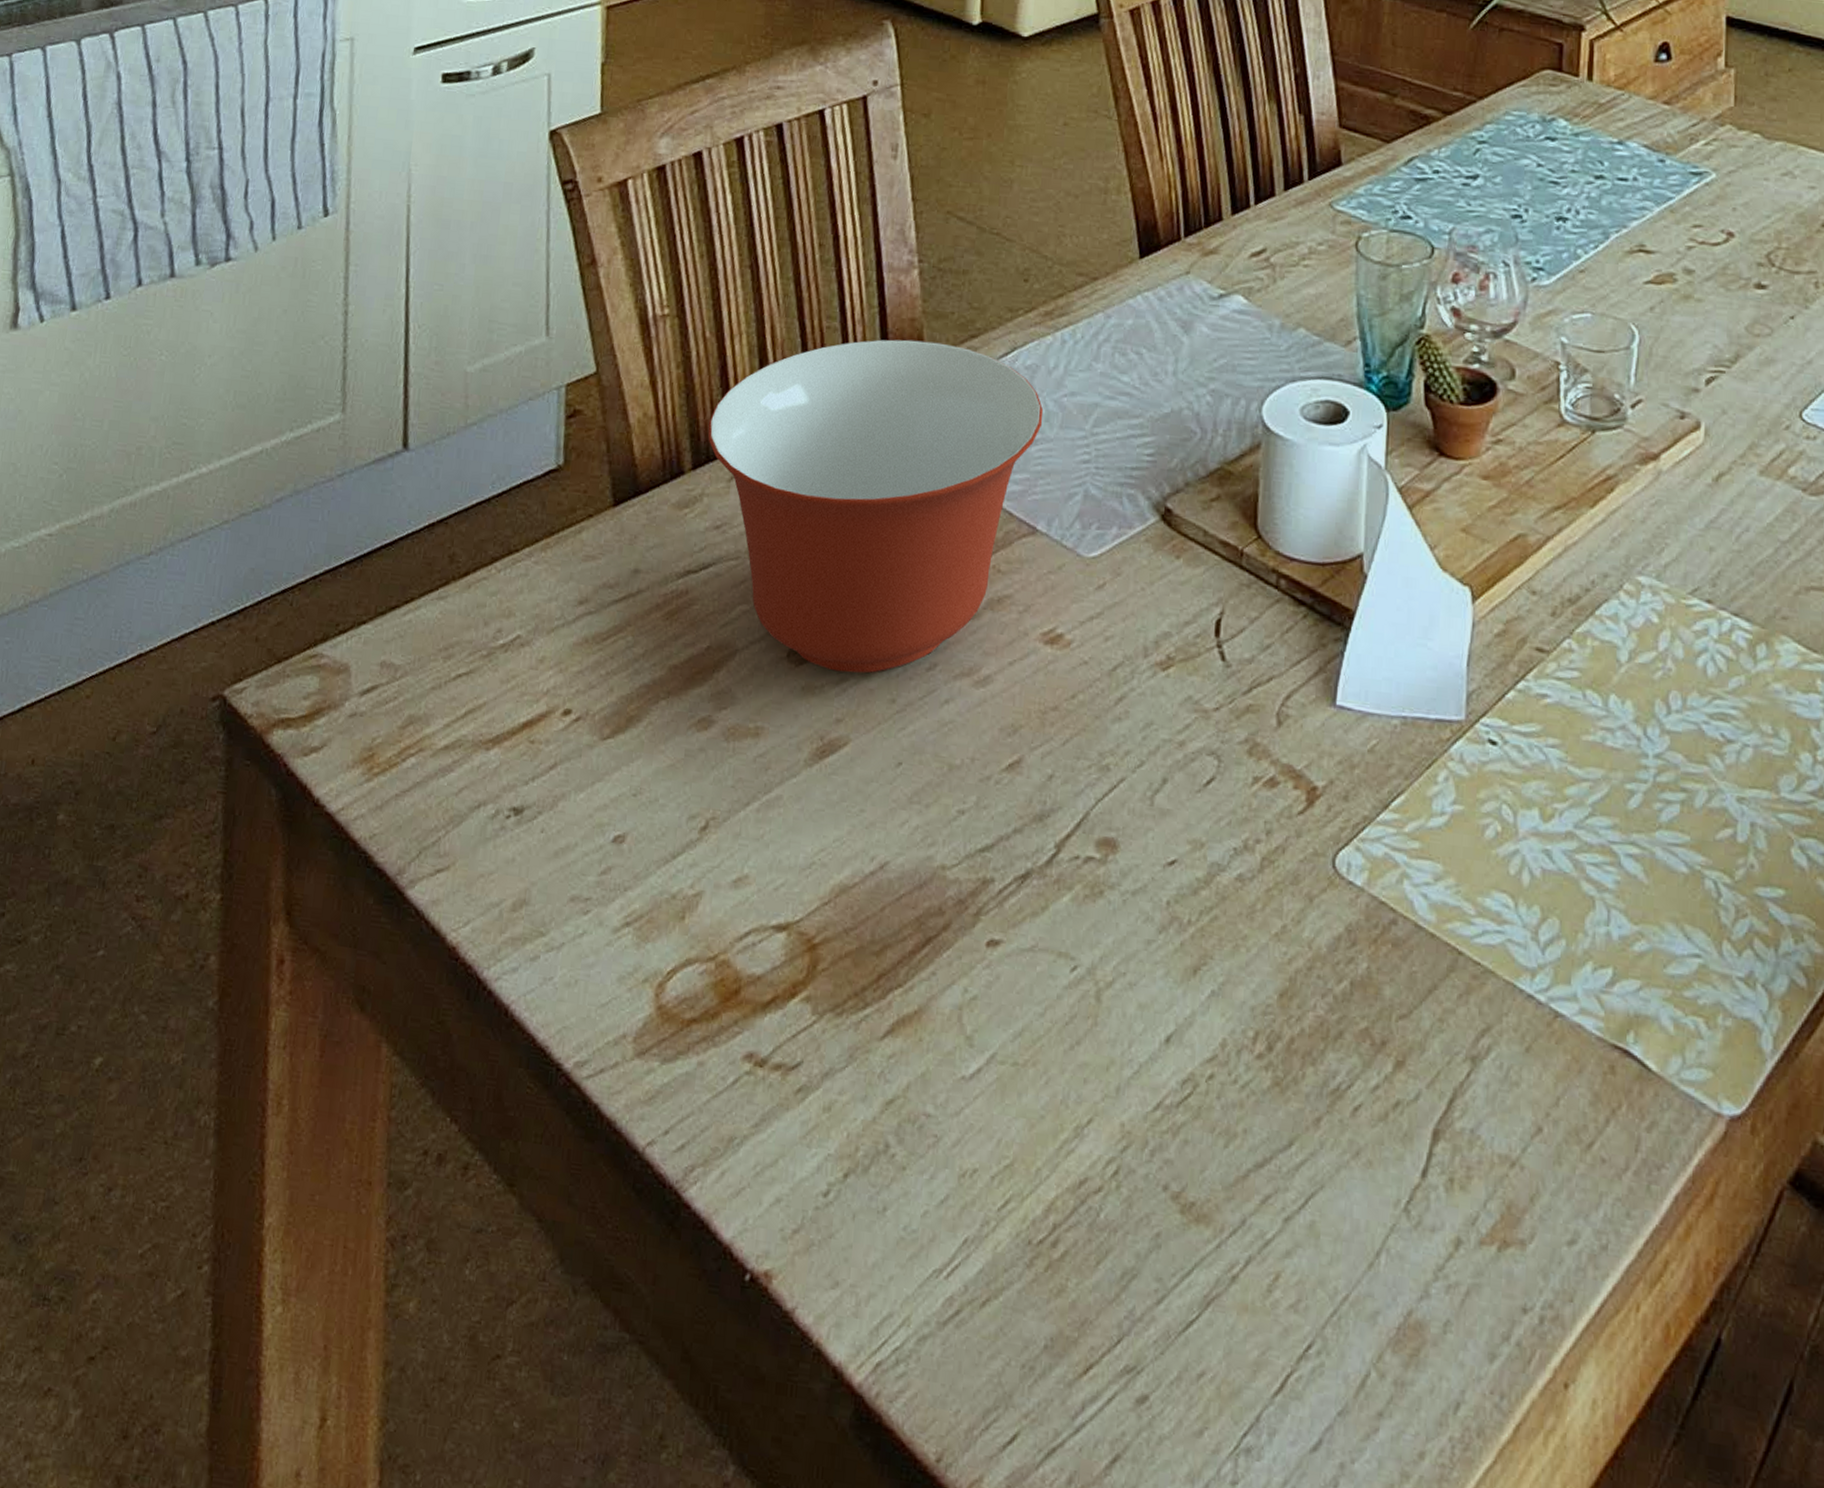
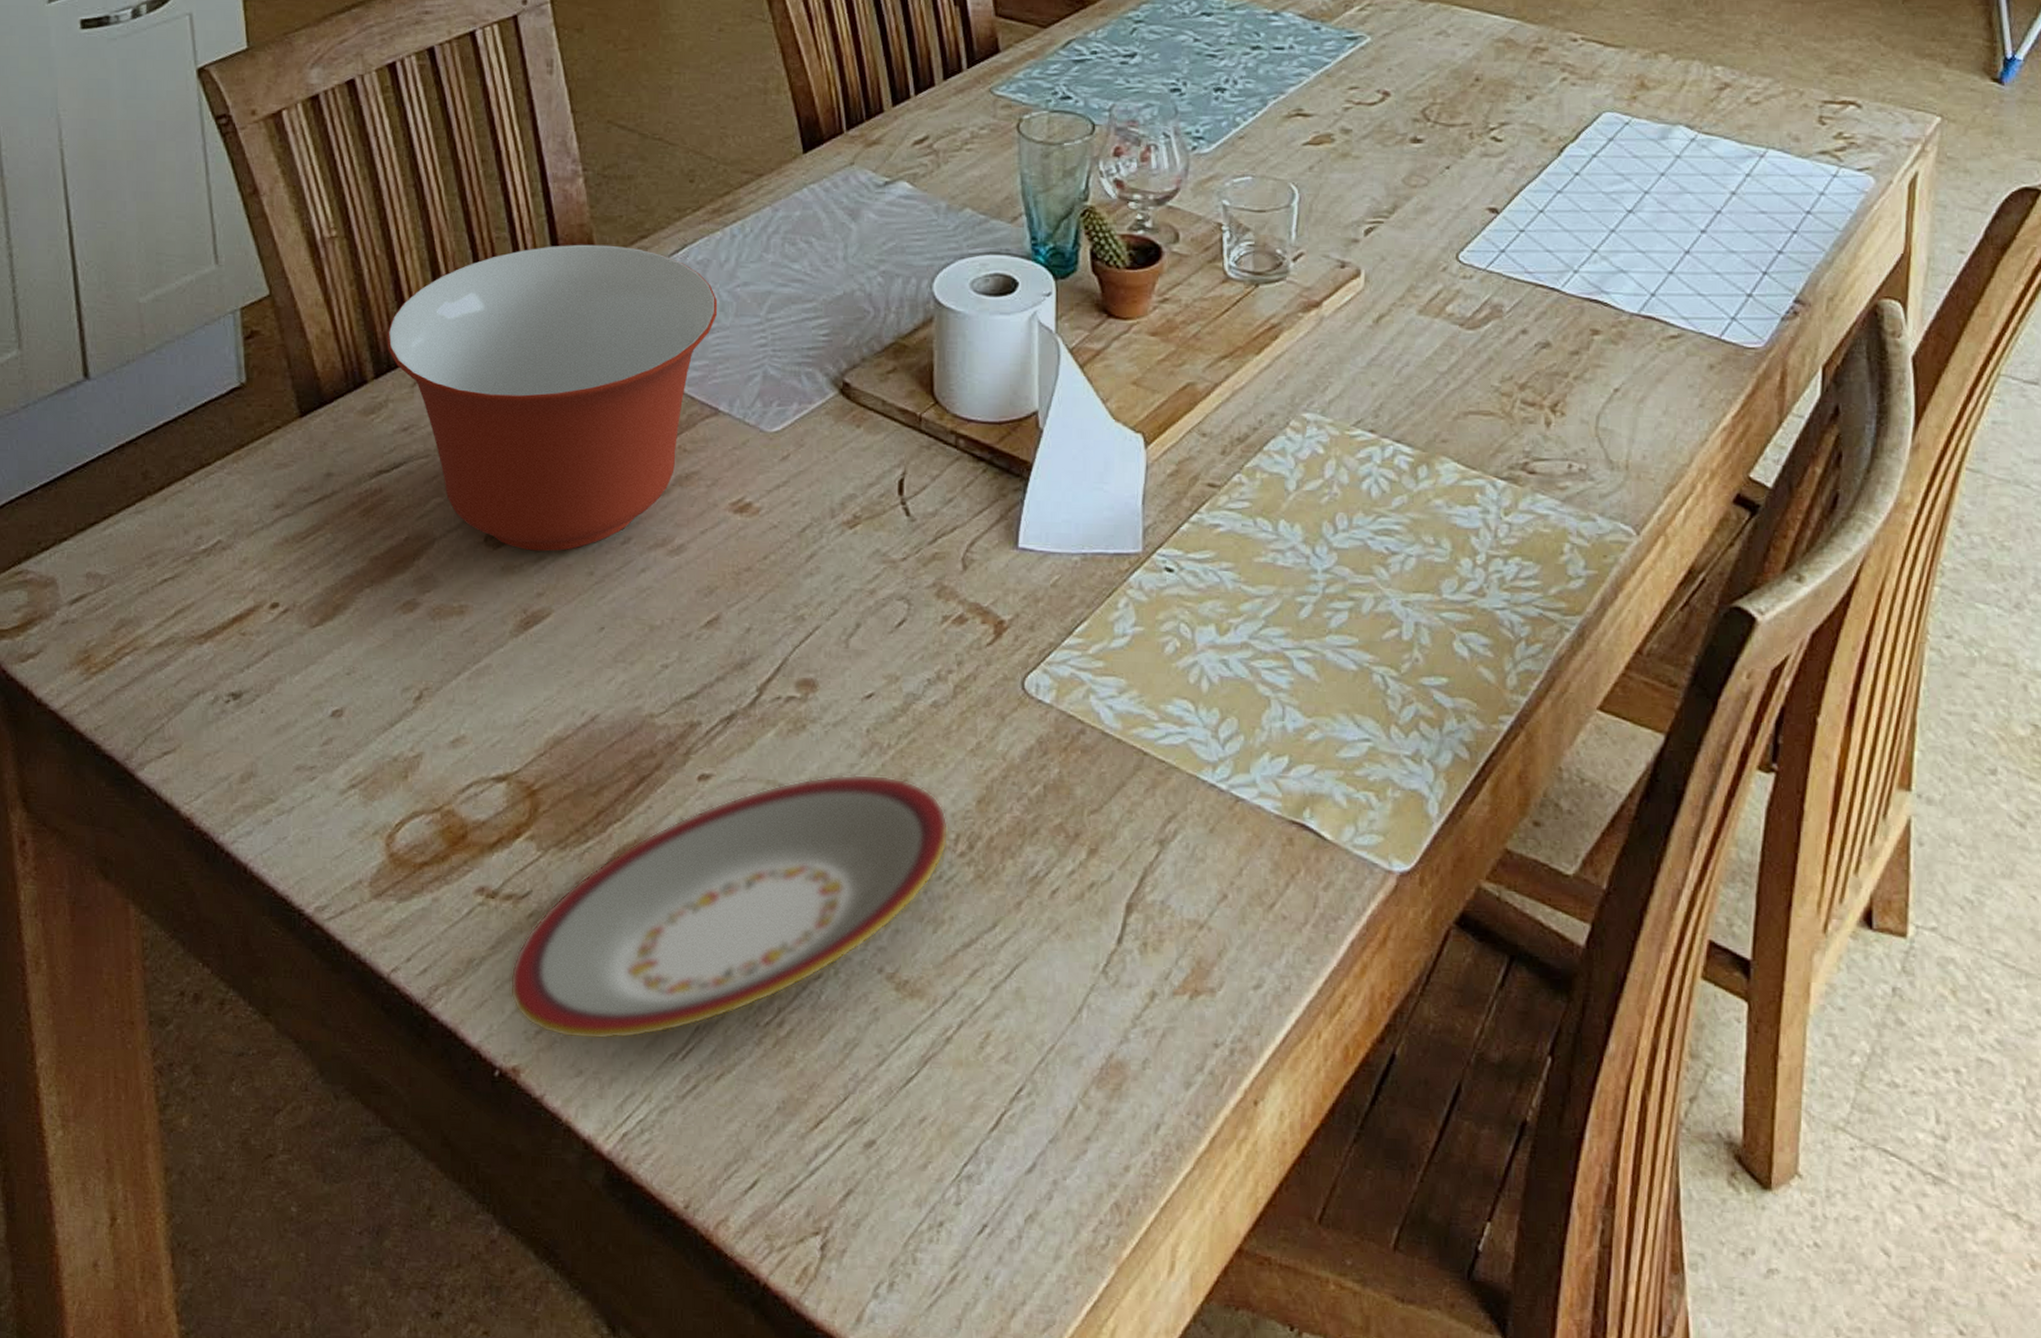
plate: none [769,951,1248,1248] -> present [509,774,949,1040]

